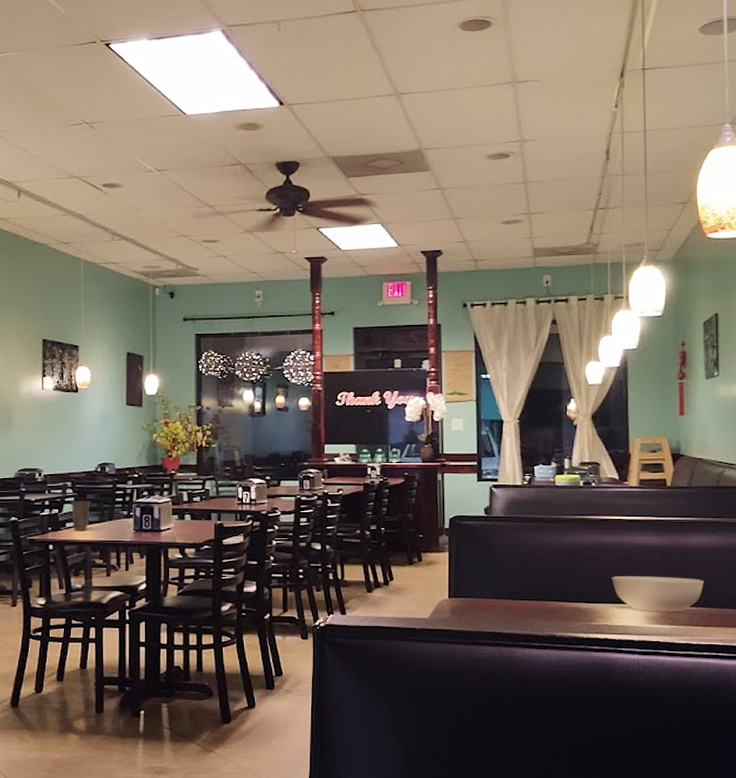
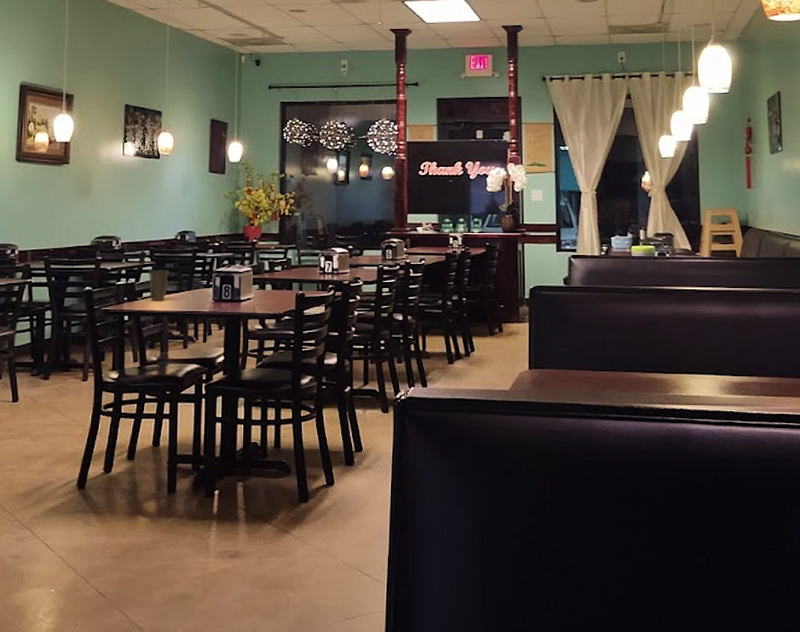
bowl: present [611,576,704,613] -> none [686,346,774,383]

